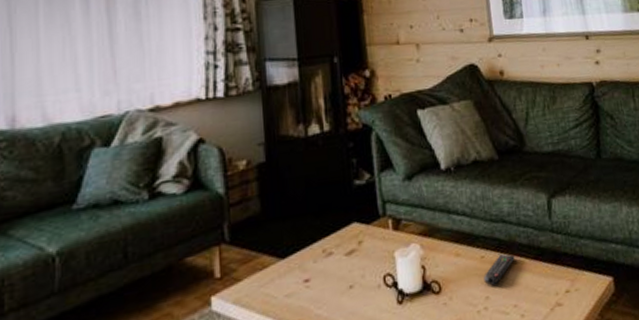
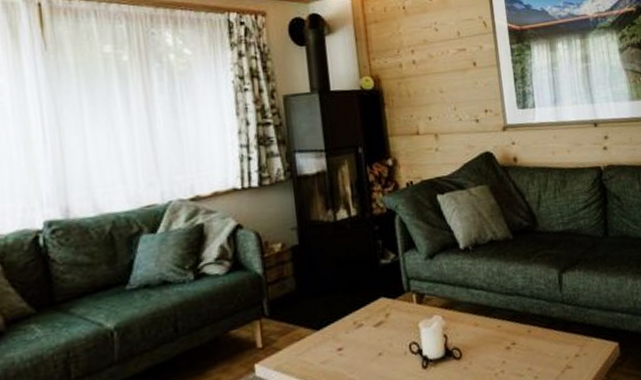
remote control: present [483,253,516,286] -> none [500,323,530,352]

